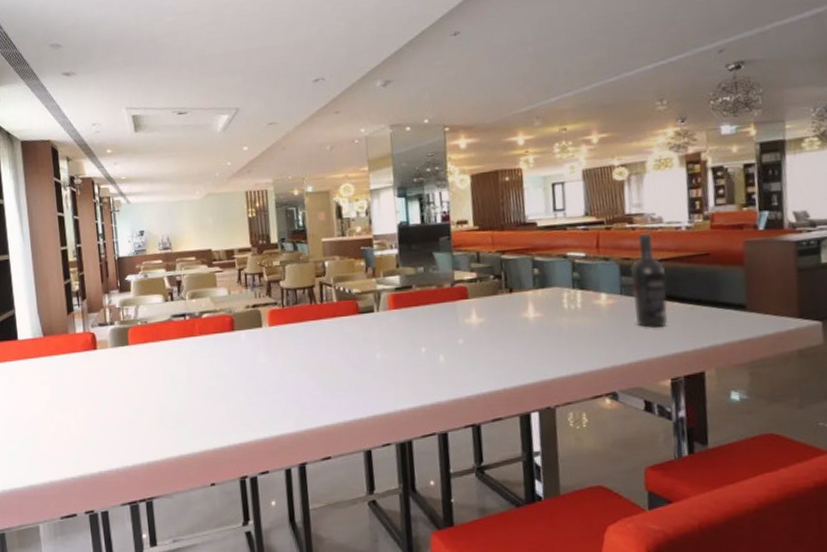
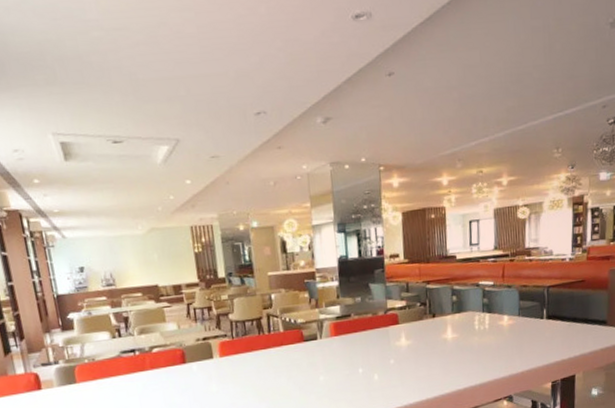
wine bottle: present [630,233,668,328] -> none [526,264,553,342]

